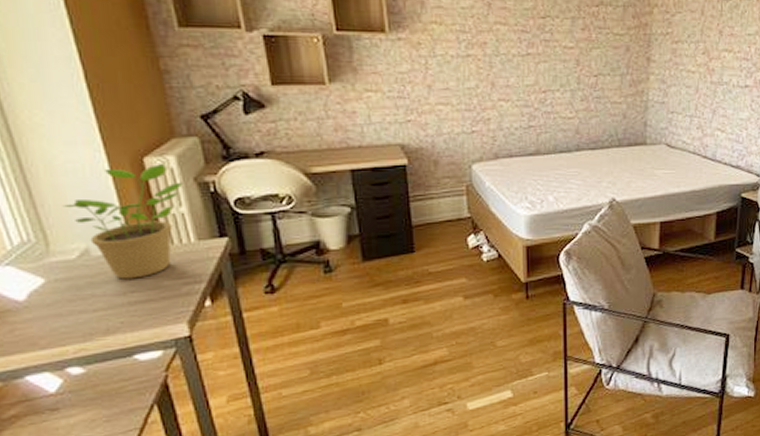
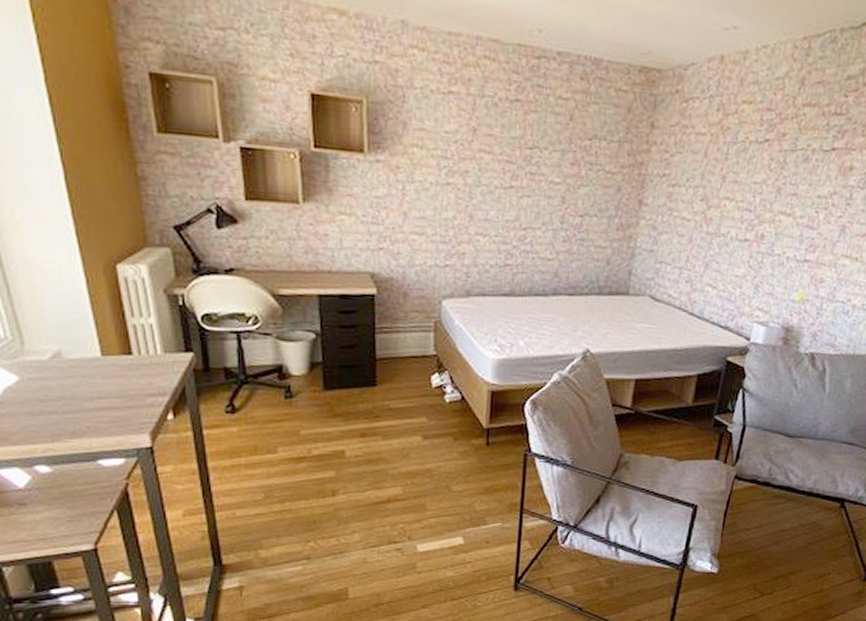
potted plant: present [62,163,183,279] -> none [38,271,153,385]

